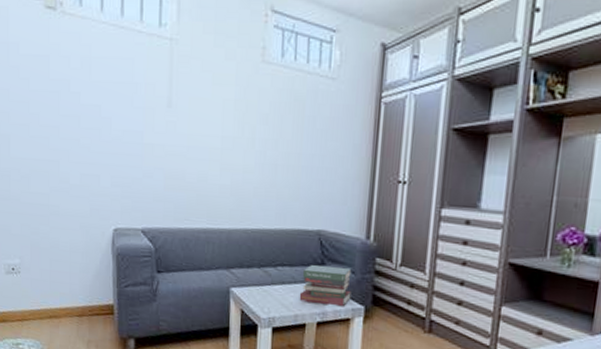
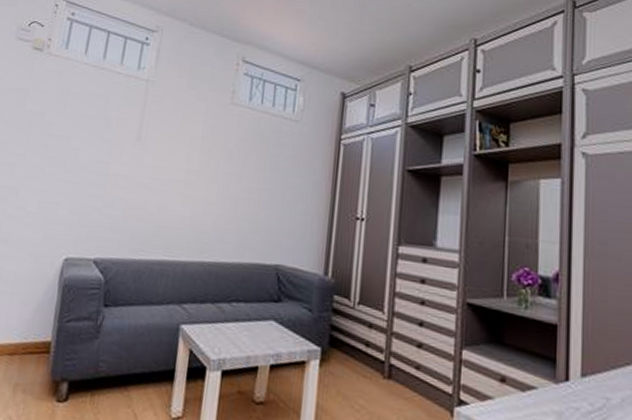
books: present [299,265,352,307] -> none [252,301,309,348]

